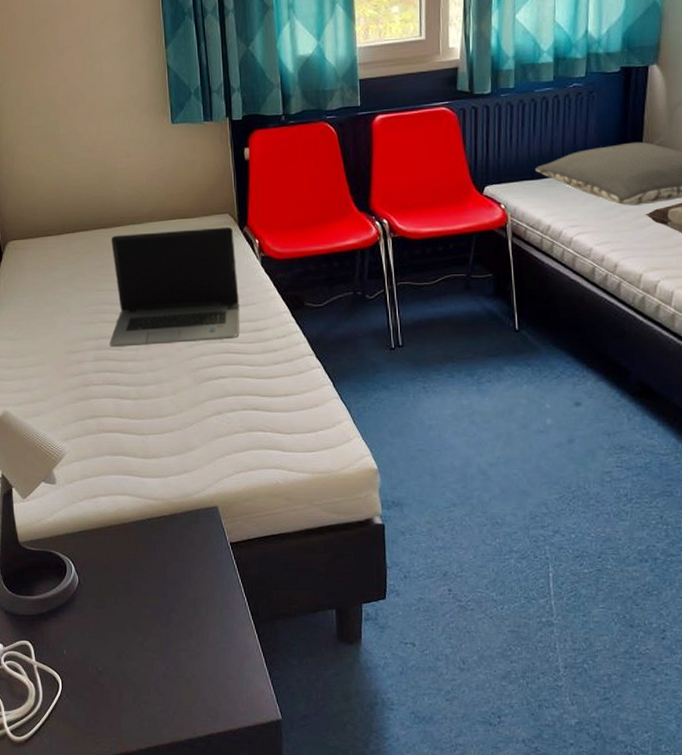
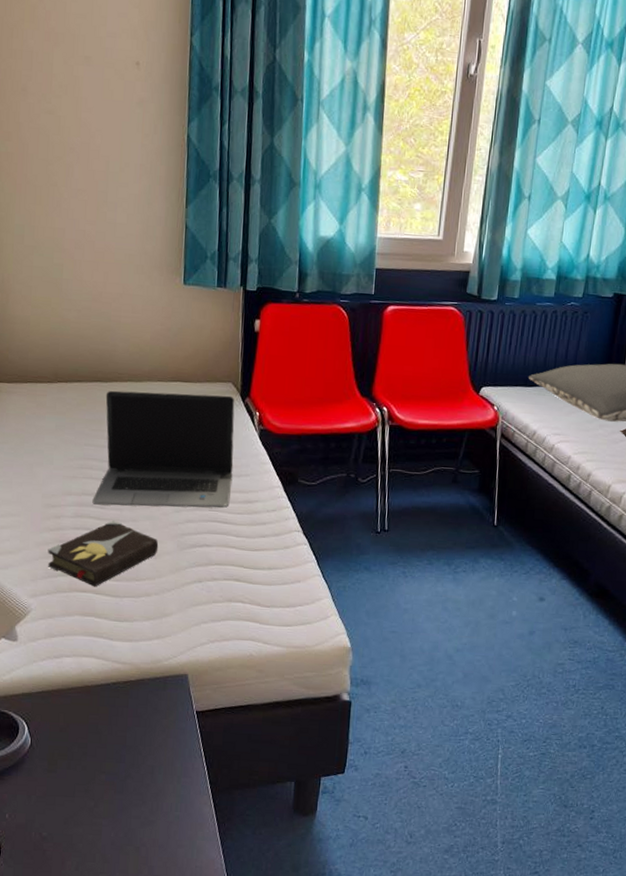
hardback book: none [74,360,176,427] -> present [48,520,159,587]

